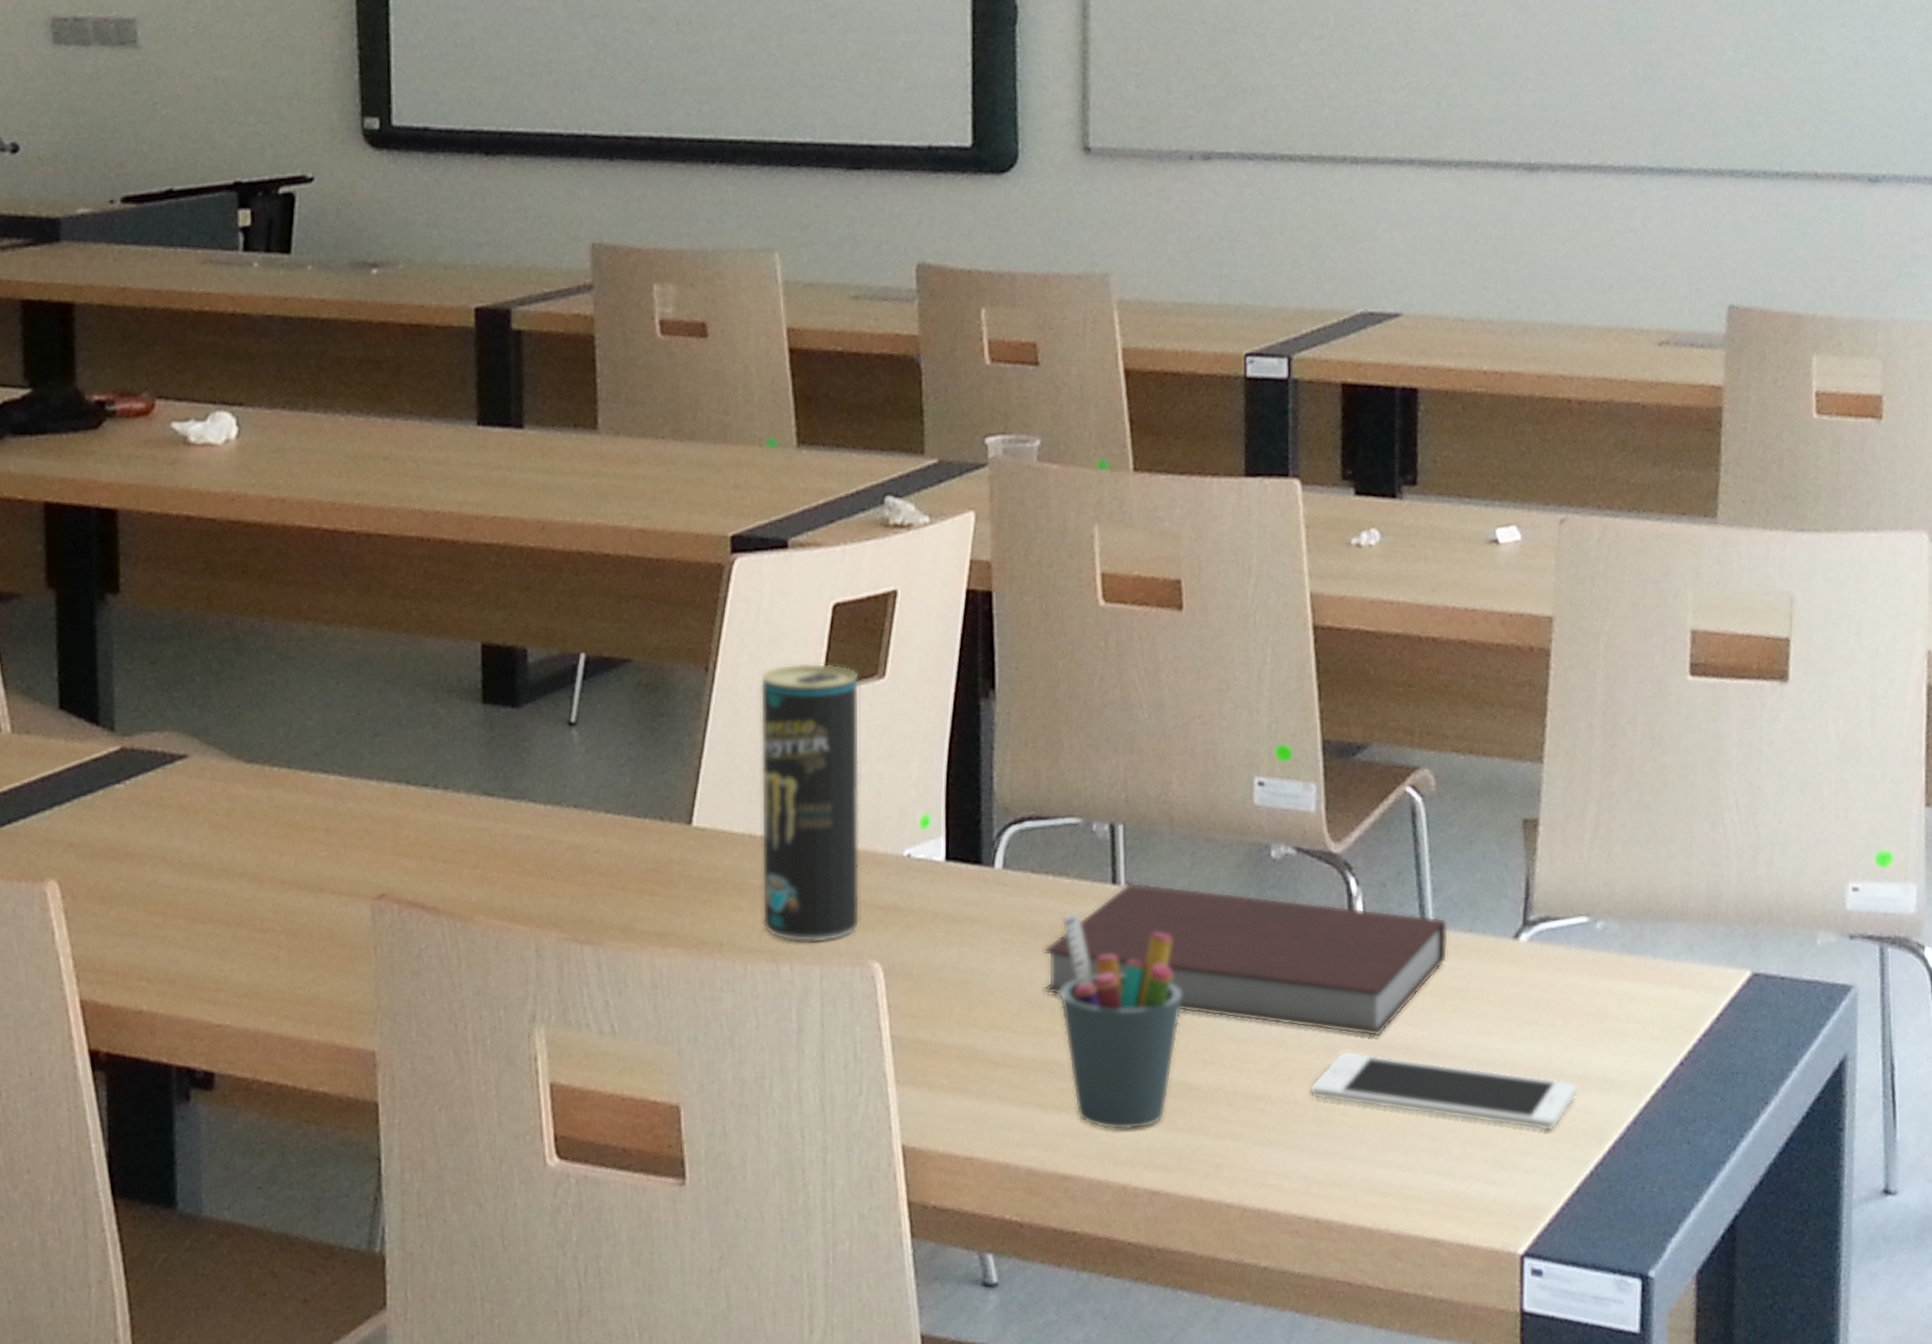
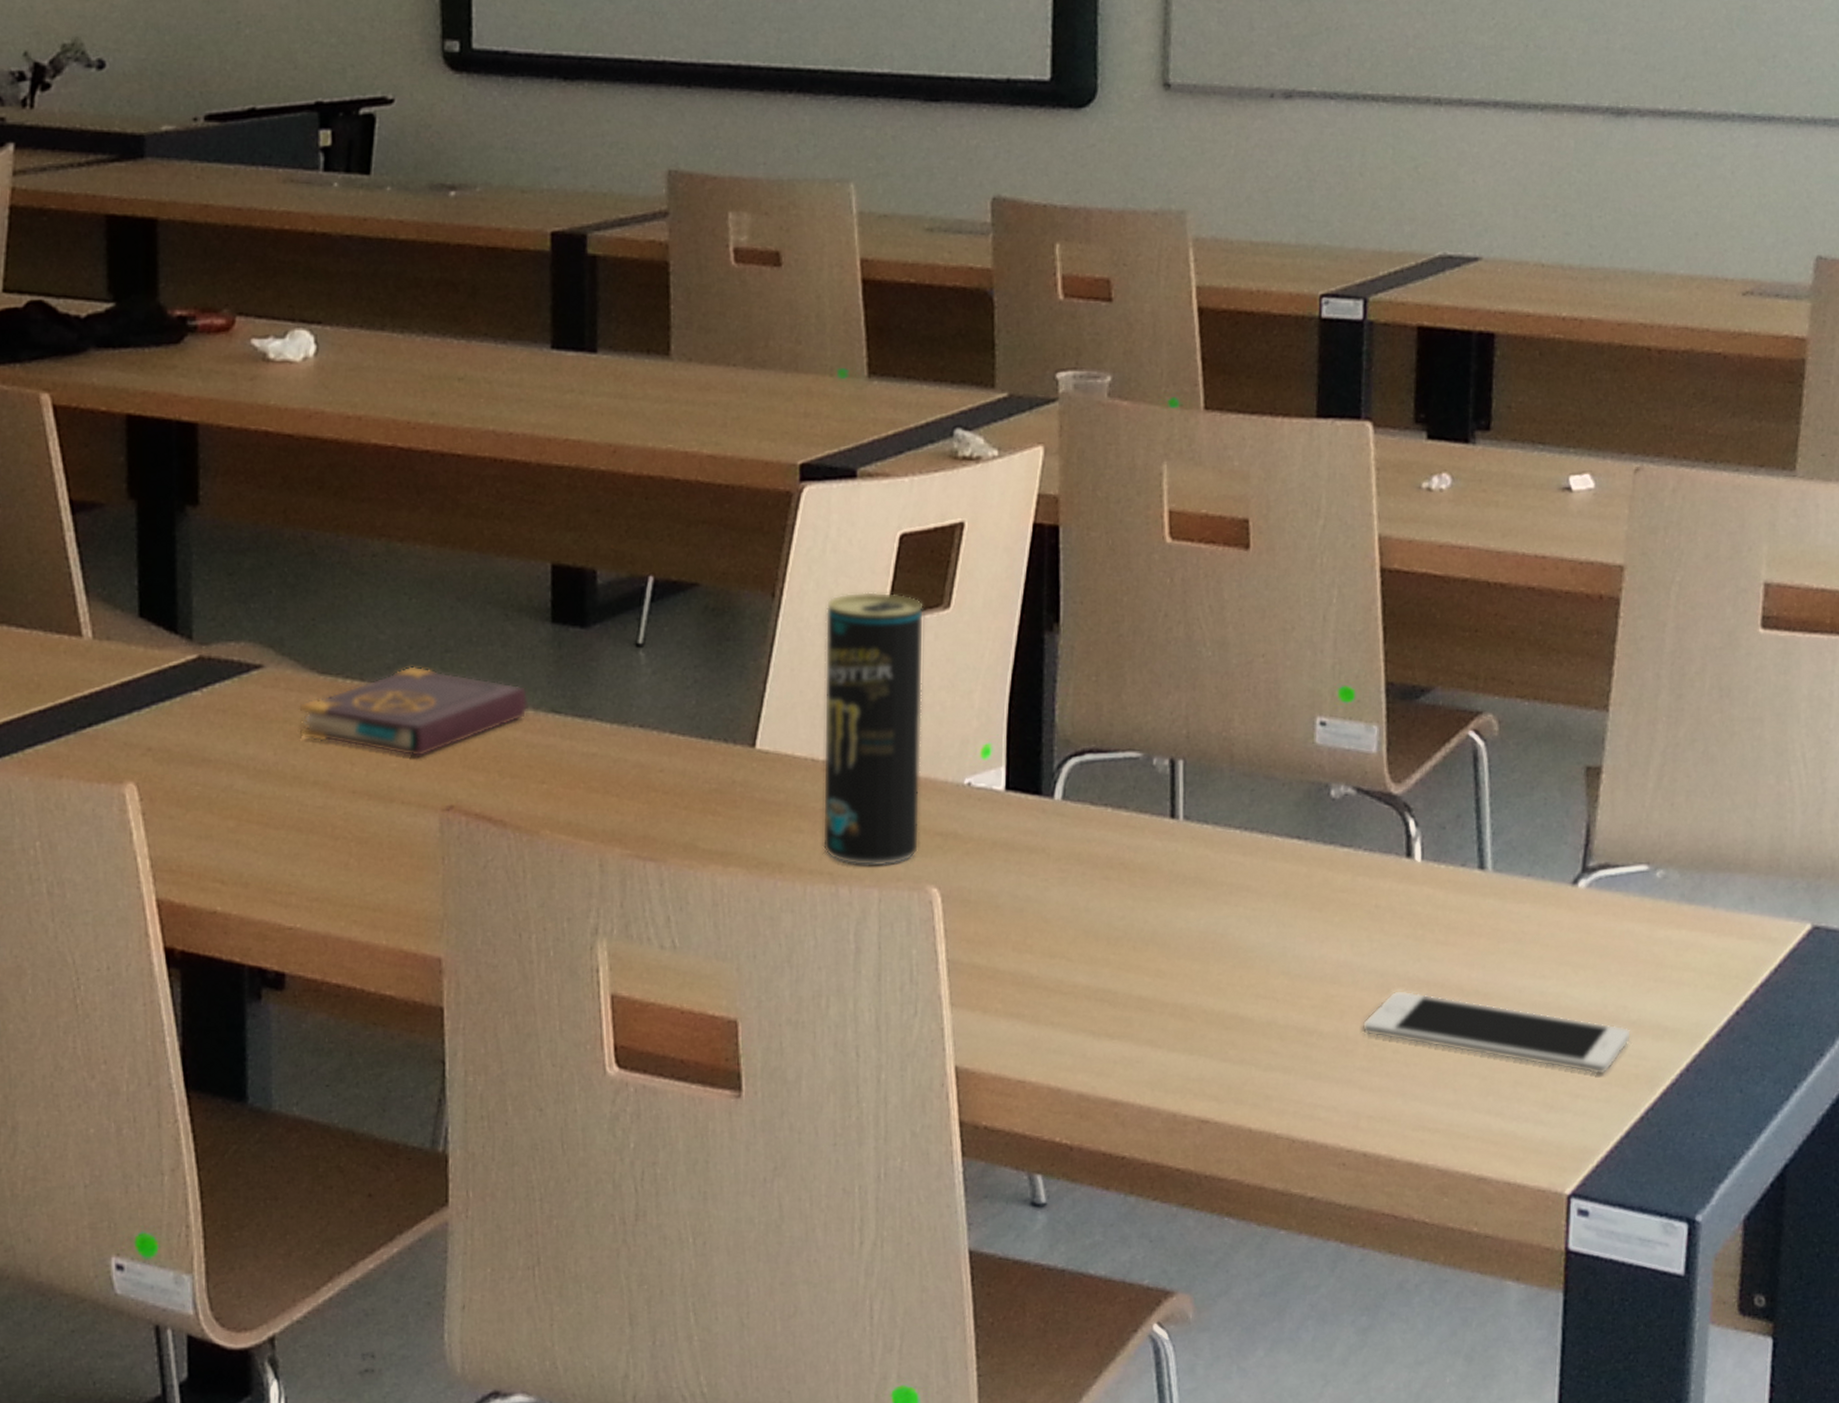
book: none [225,752,460,845] -> present [299,666,529,757]
notebook: present [1043,882,1448,1037] -> none [1099,817,1506,977]
pen holder: present [1058,912,1183,1131] -> none [1114,844,1238,1060]

